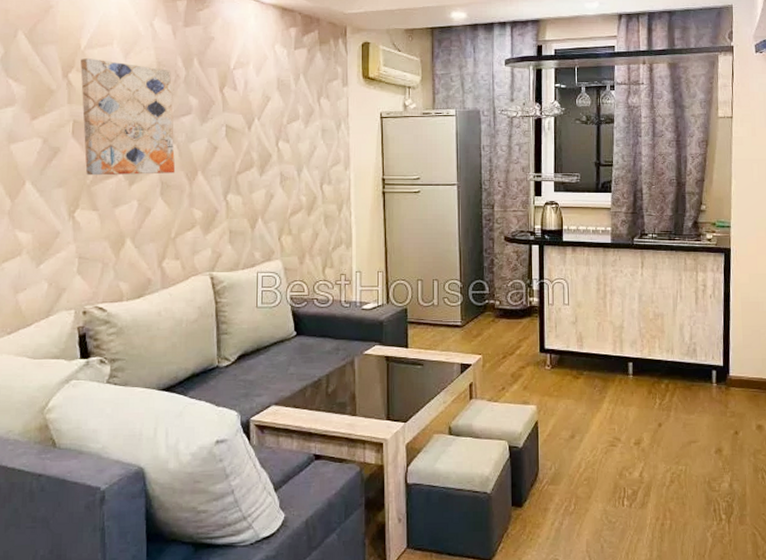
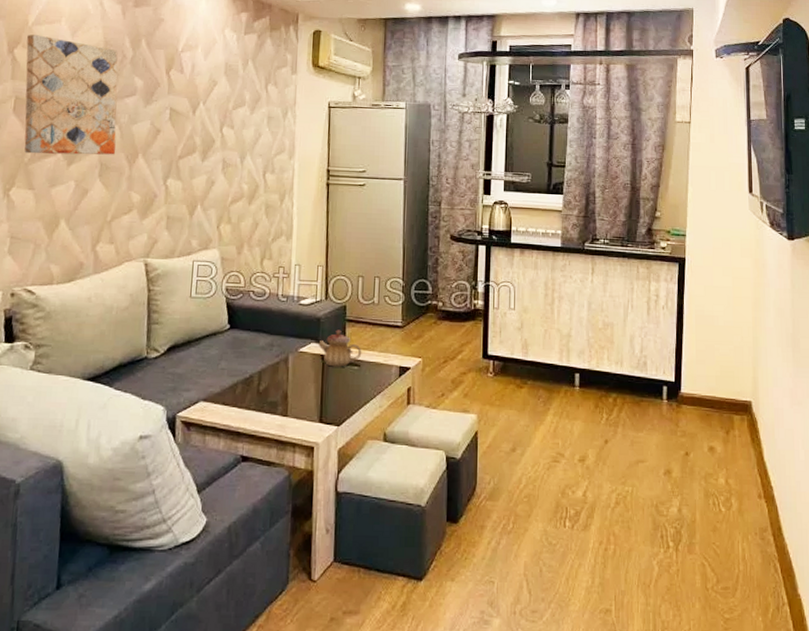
teapot: none [382,332,425,367] -> present [318,330,362,367]

